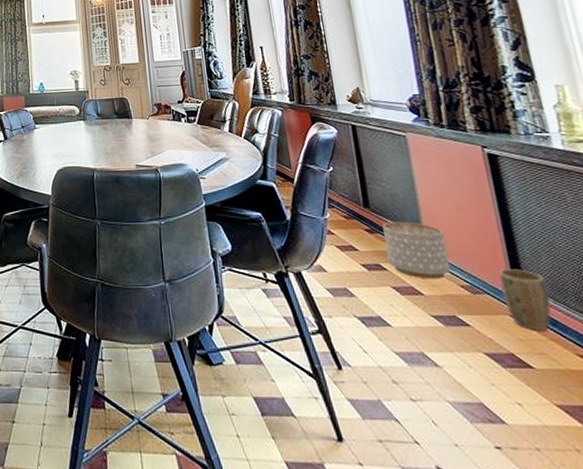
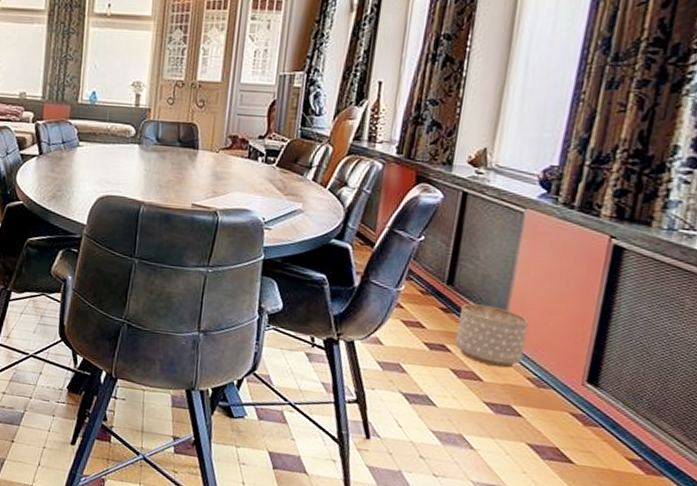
plant pot: present [499,269,551,330] -> none [569,367,622,432]

